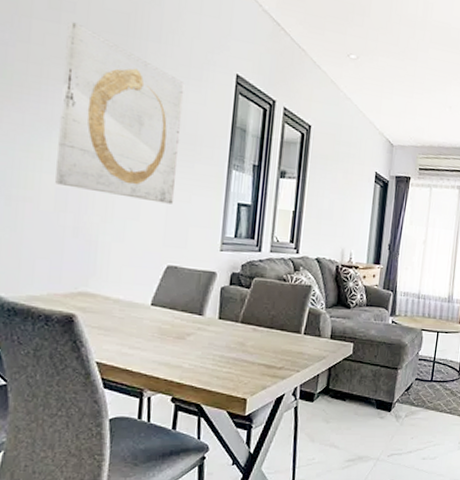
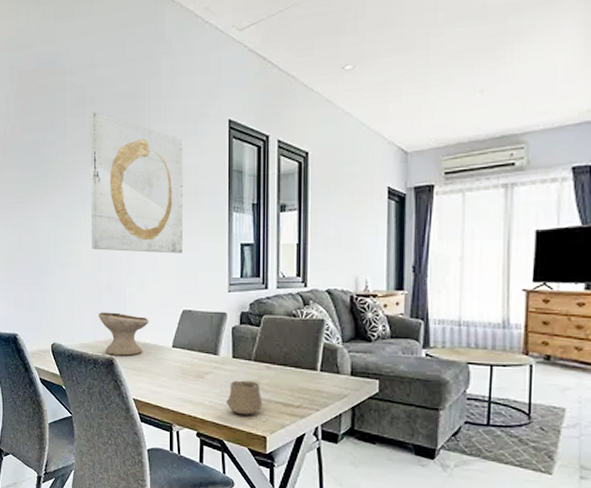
bowl: none [57,260,125,313] -> present [99,312,149,356]
cup: none [207,342,246,378] -> present [226,380,263,415]

